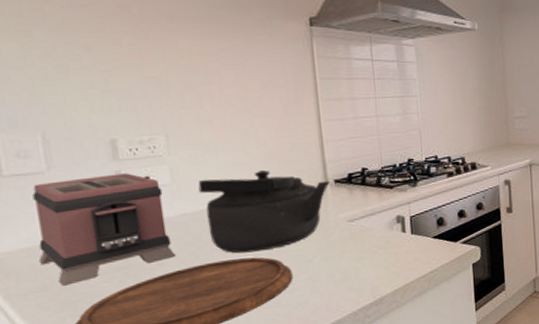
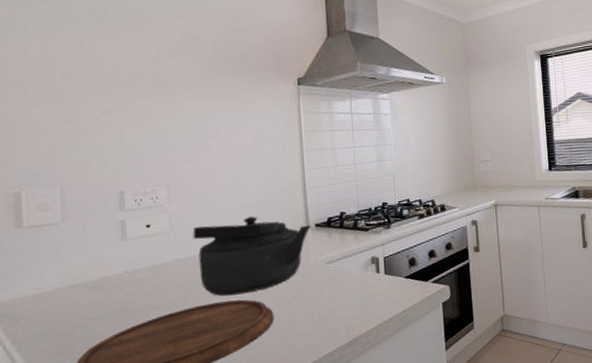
toaster: present [32,173,177,286] -> none [46,222,169,330]

